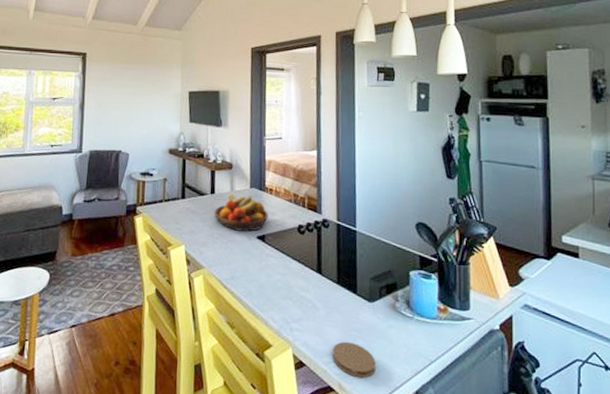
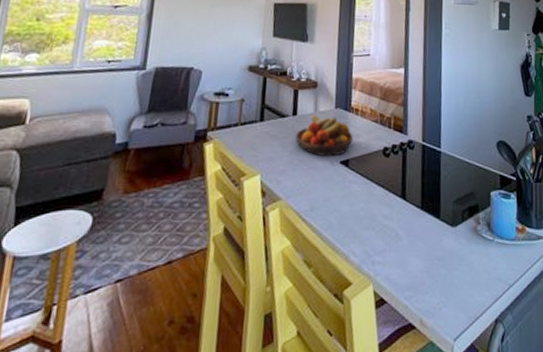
coaster: present [332,341,376,379] -> none [414,272,458,311]

